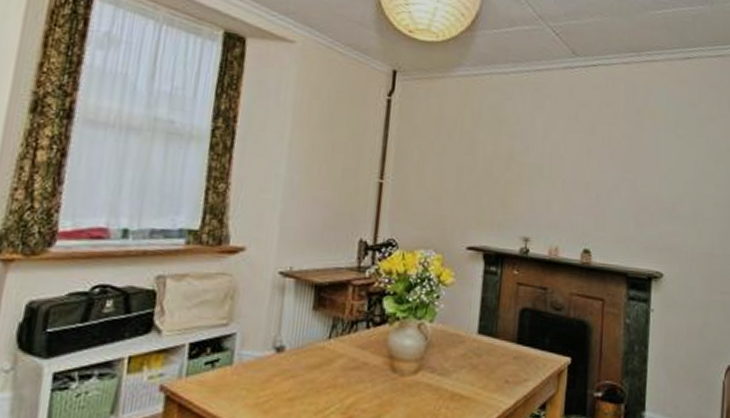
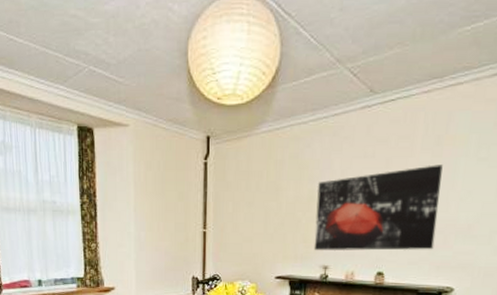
wall art: none [513,135,645,228] -> present [313,164,443,251]

